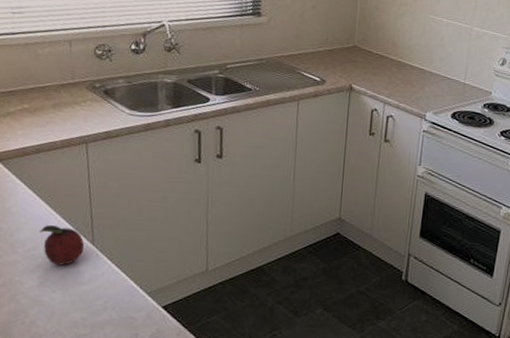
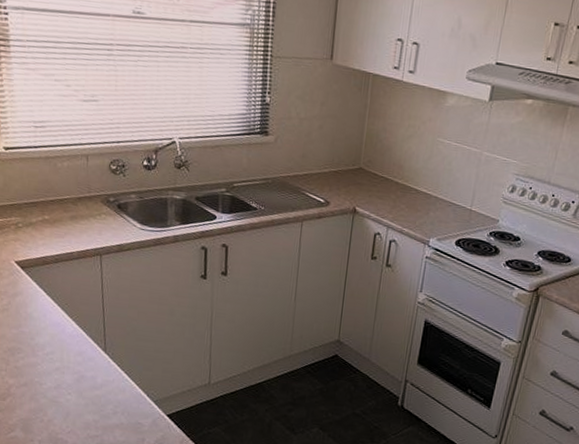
fruit: present [40,225,85,266] -> none [57,331,98,370]

